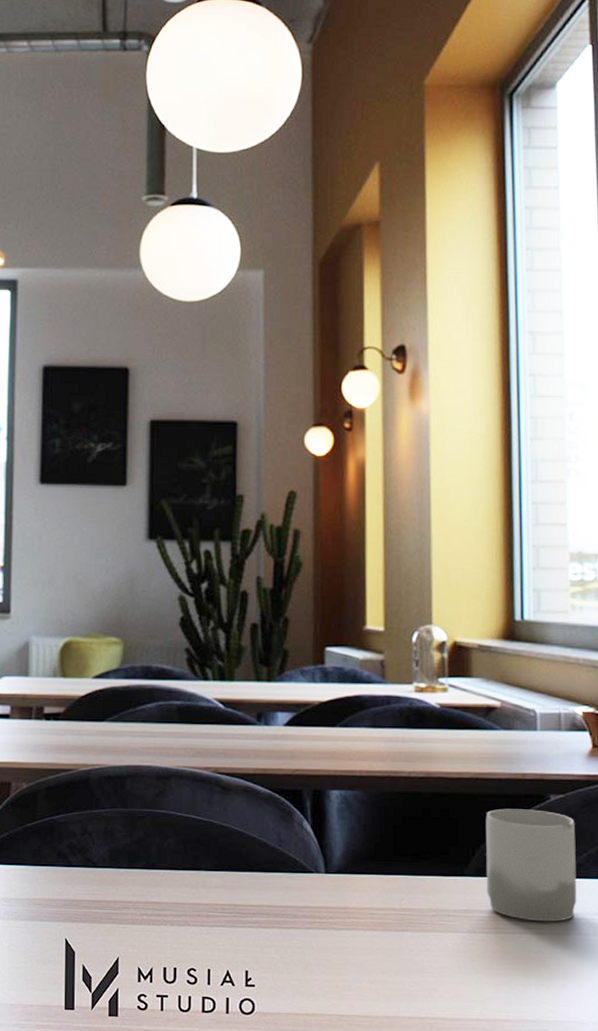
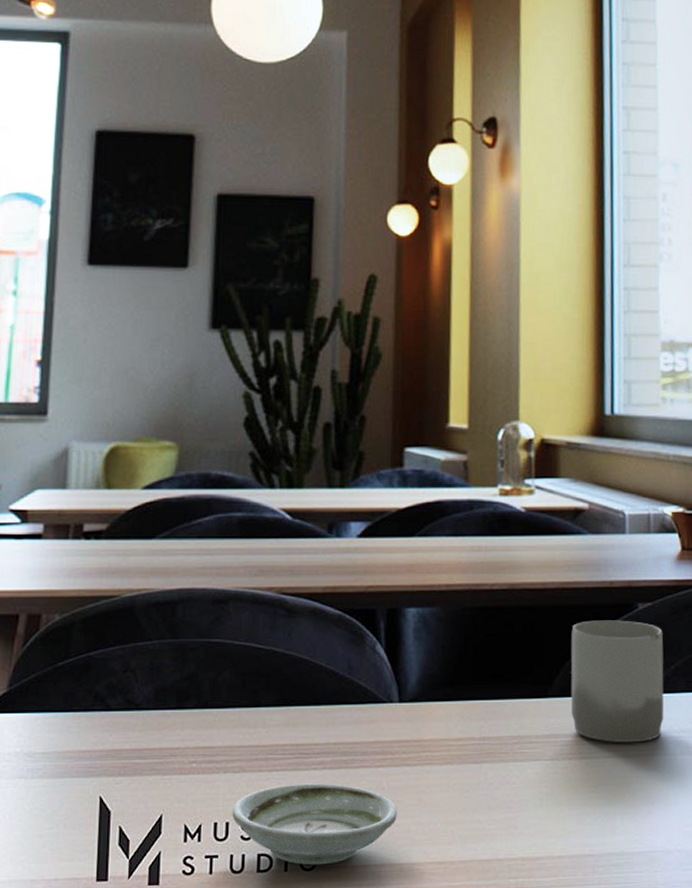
saucer: none [179,938,326,1011] -> present [232,783,397,865]

